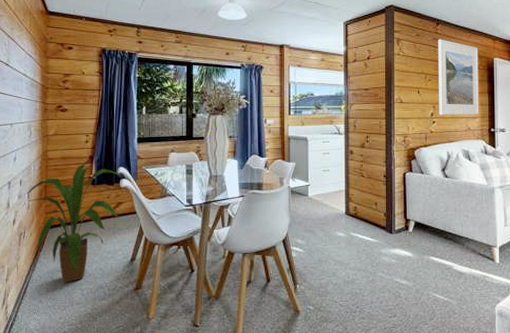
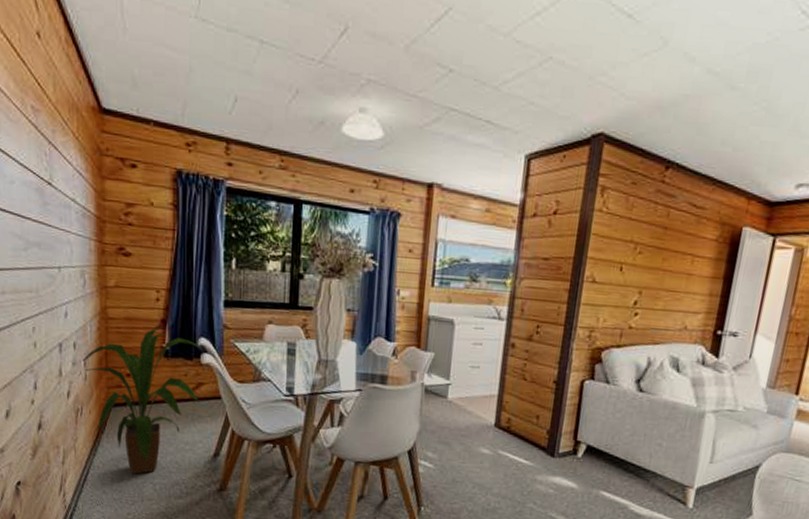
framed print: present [437,39,479,115] -> none [646,191,722,308]

